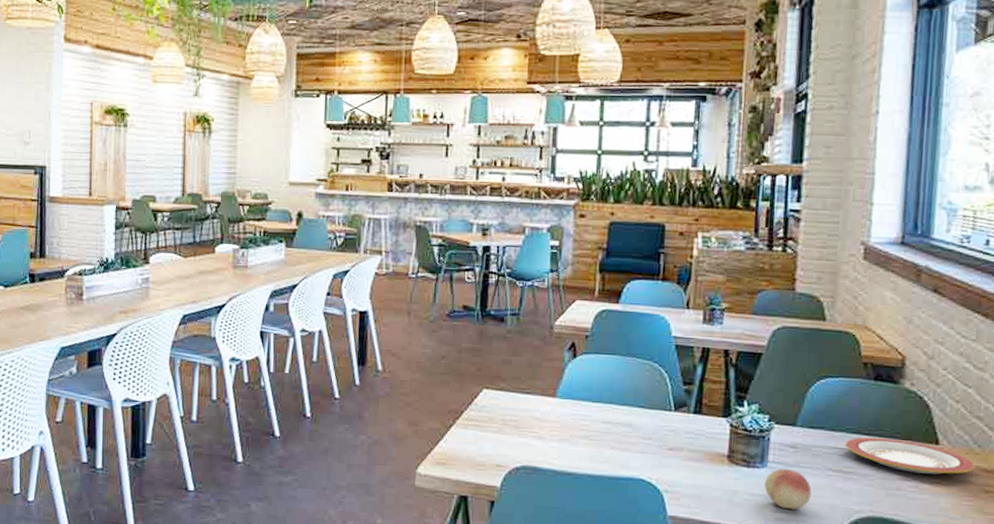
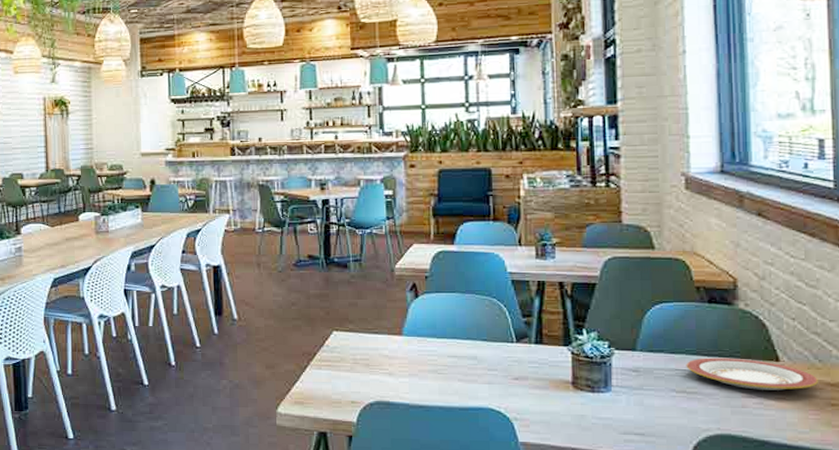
fruit: present [764,468,812,510] -> none [611,391,658,432]

